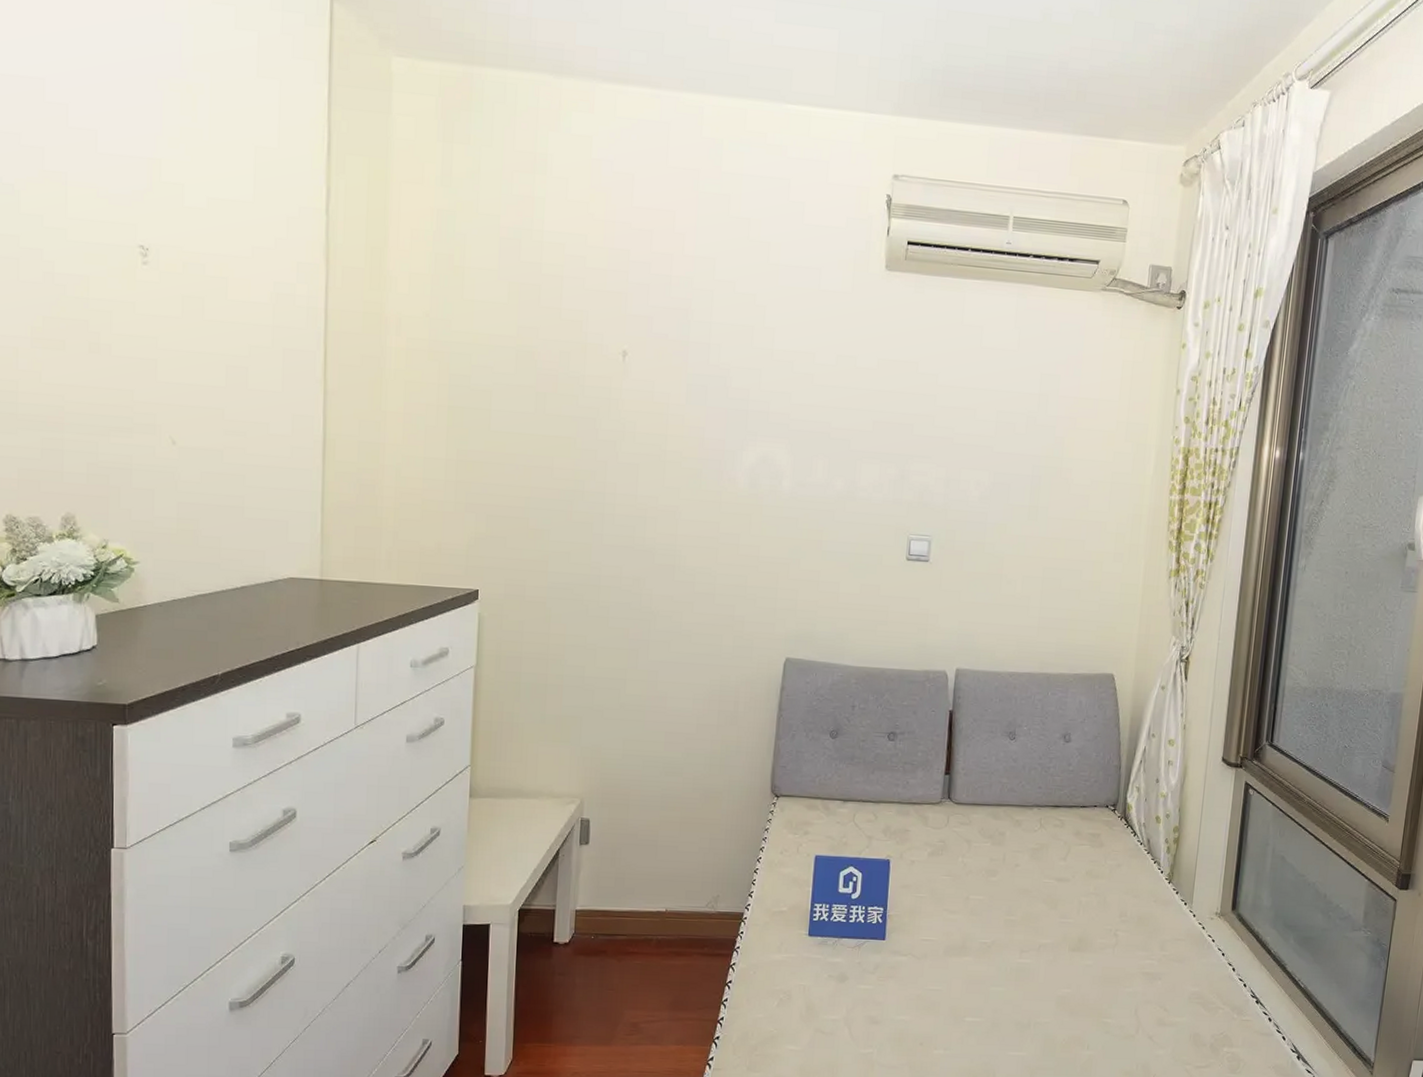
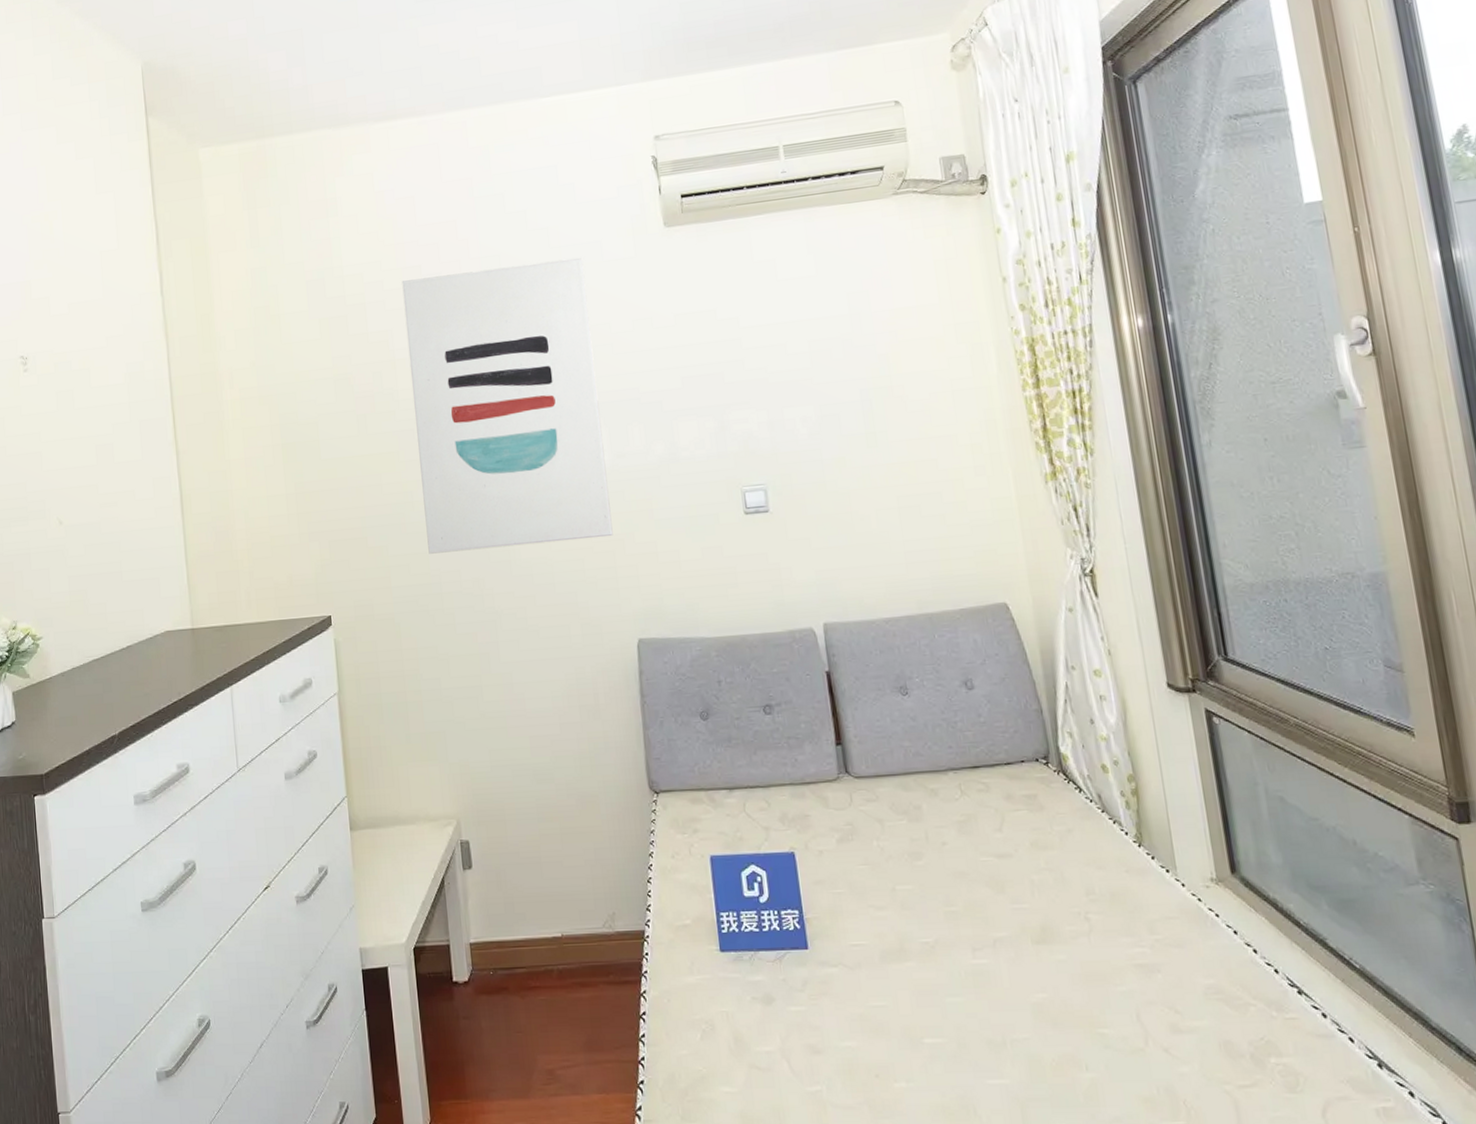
wall art: none [592,262,800,559] -> present [402,257,613,554]

